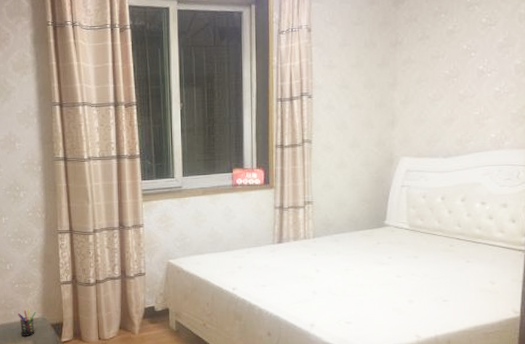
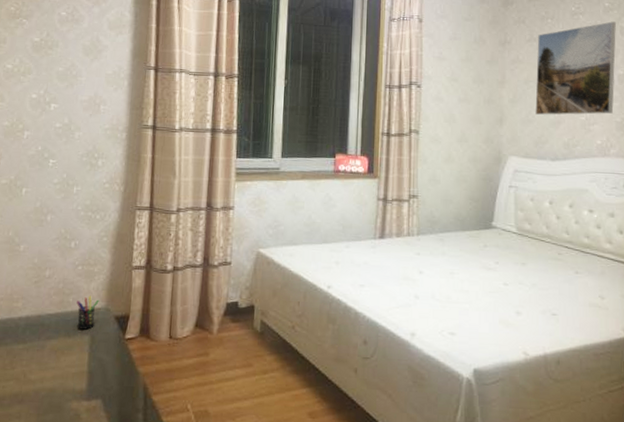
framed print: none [428,9,514,114] -> present [535,21,616,115]

